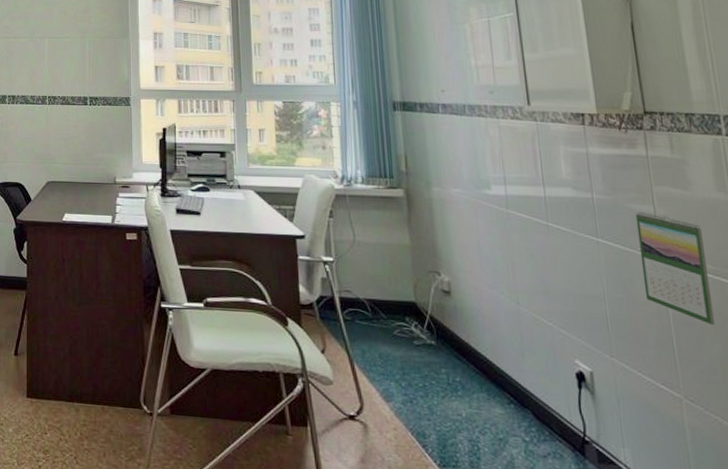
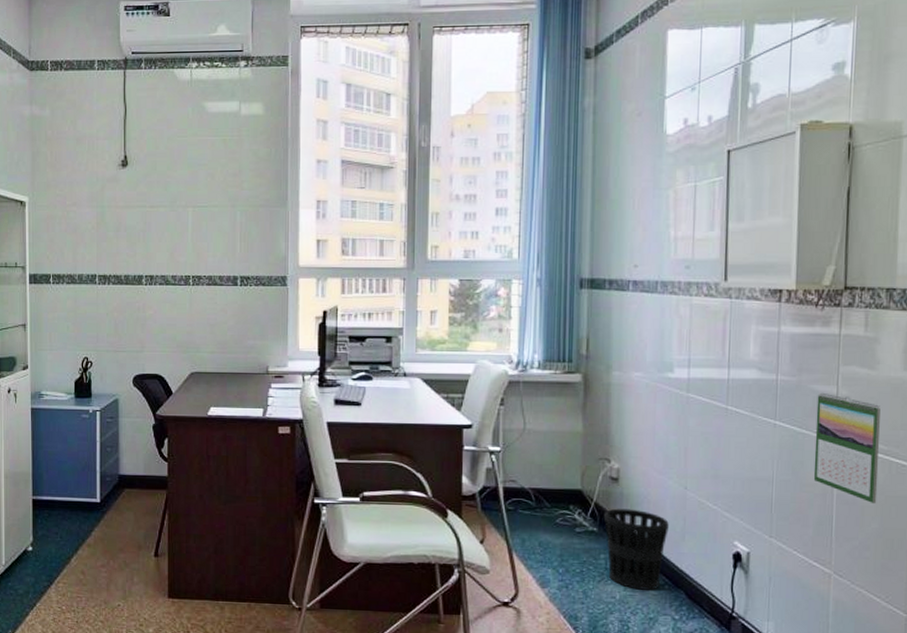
wastebasket: none [440,321,507,409] -> present [603,508,669,590]

